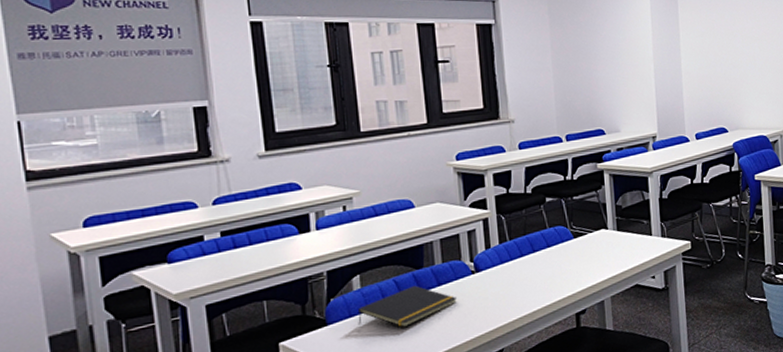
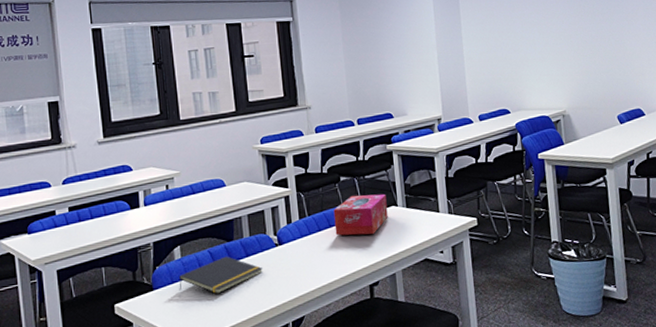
tissue box: none [537,216,597,261] -> present [333,193,388,236]

